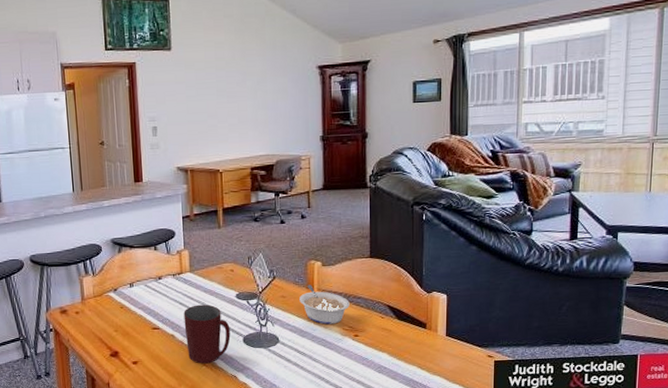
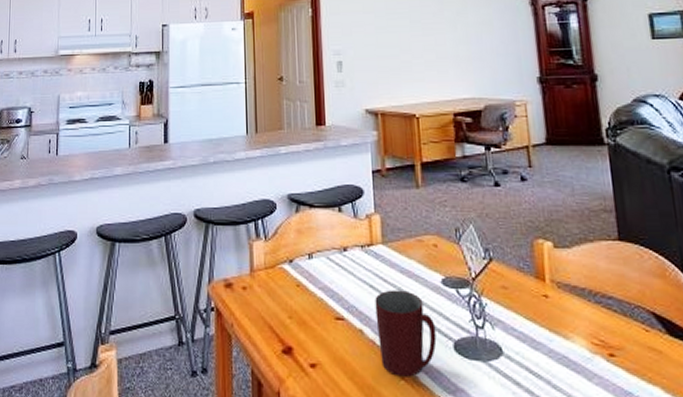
legume: present [299,284,350,325] -> none [526,273,598,334]

